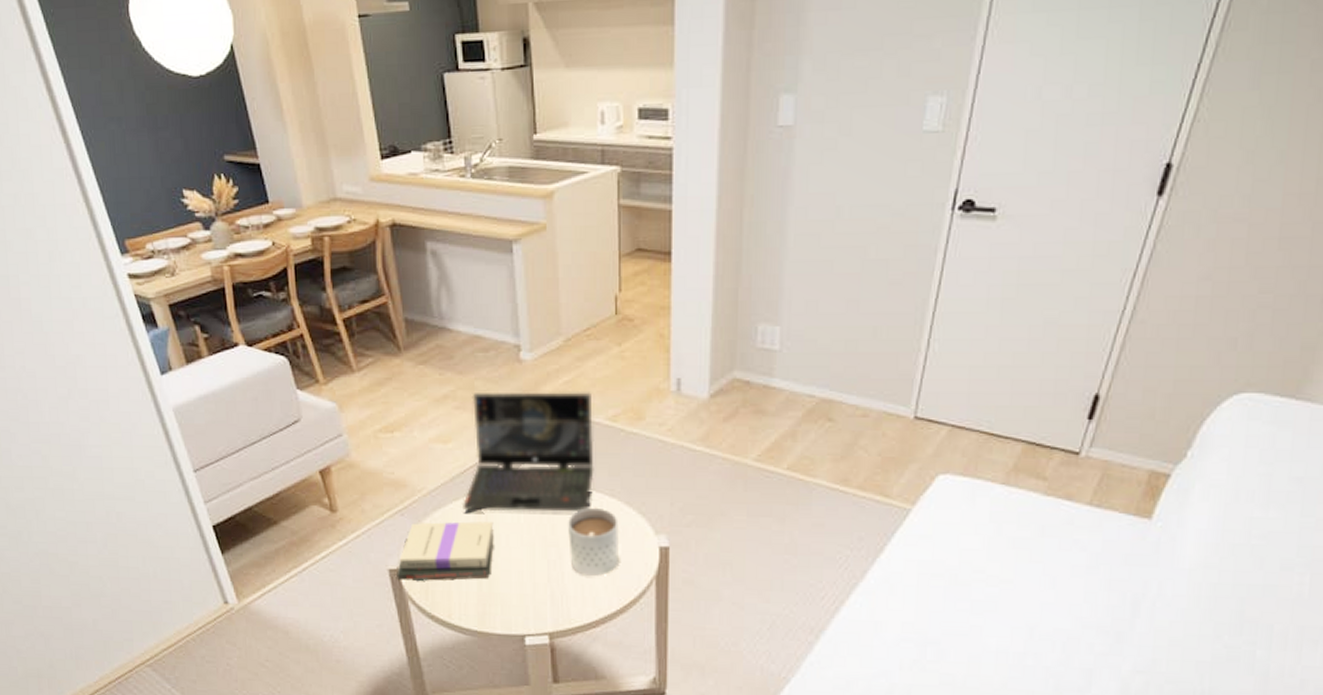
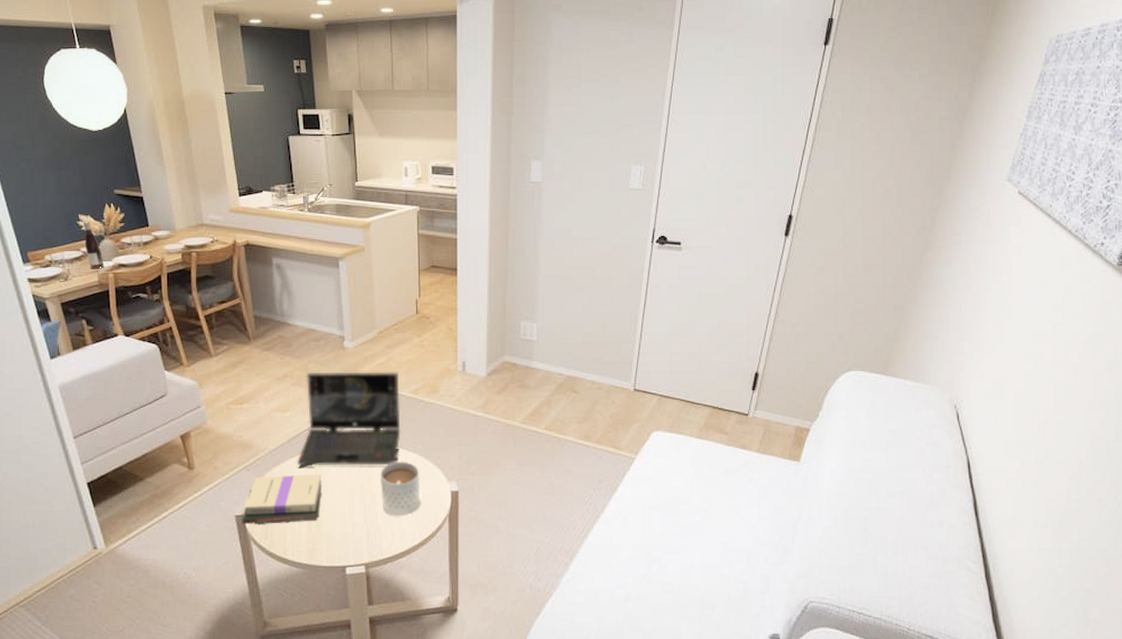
bottle: none [189,198,218,261] -> present [83,221,104,269]

